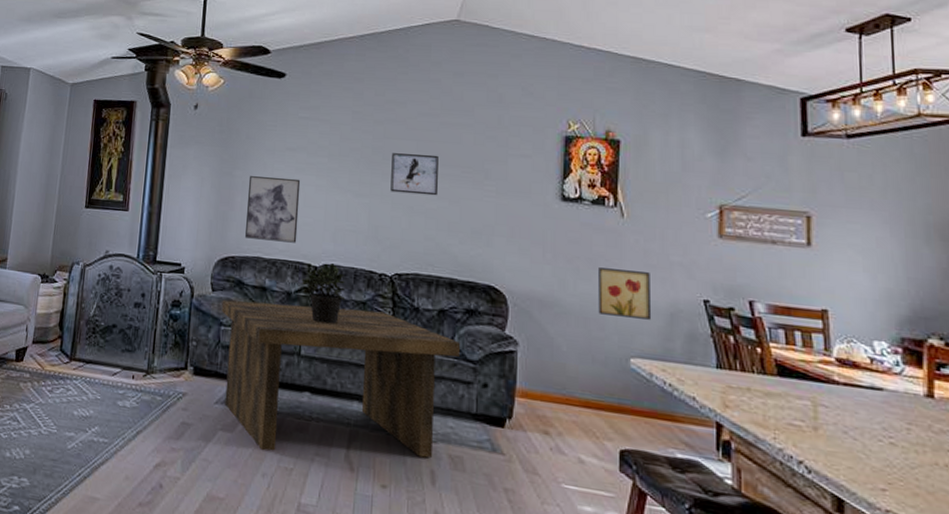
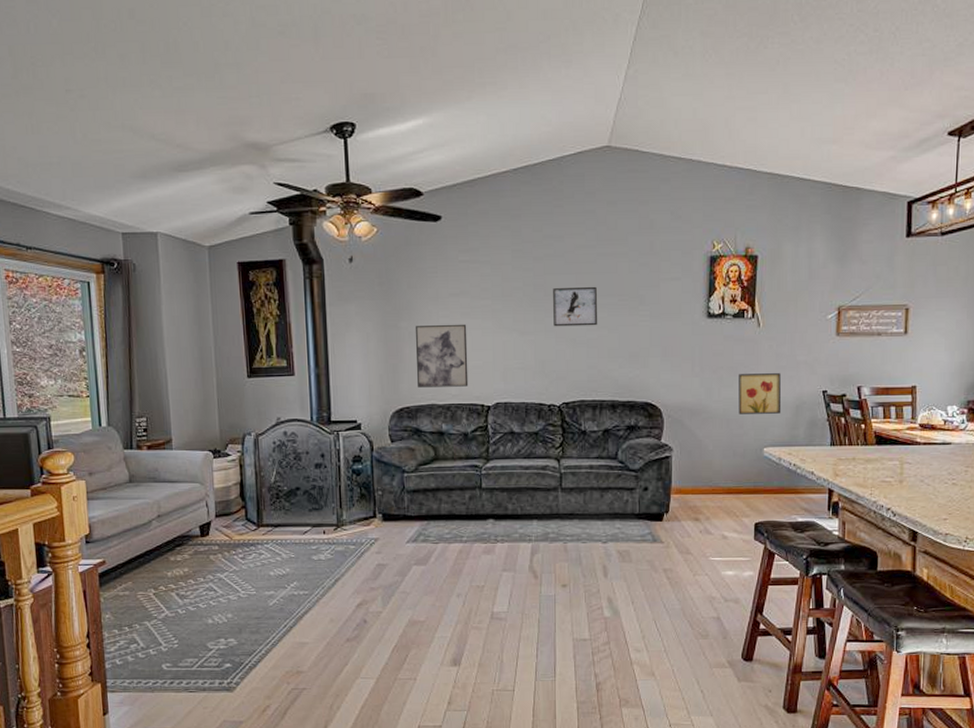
coffee table: present [221,299,460,458] -> none [402,439,623,576]
potted plant: present [301,263,346,325] -> none [476,401,519,457]

